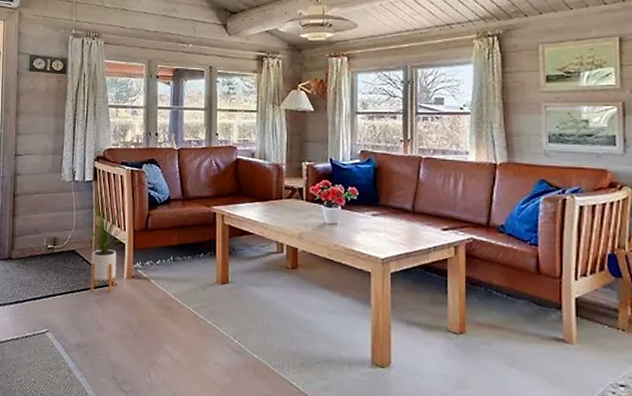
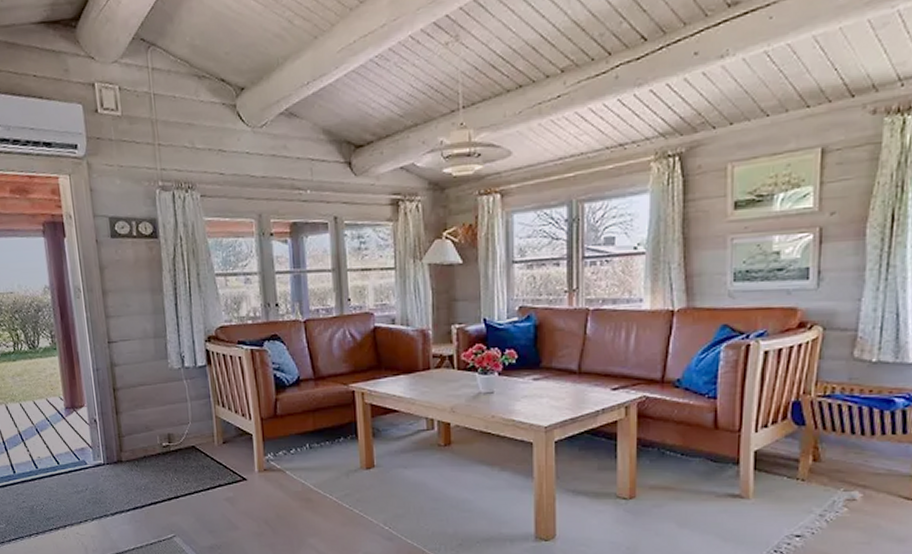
house plant: present [77,194,128,292] -> none [192,380,255,490]

